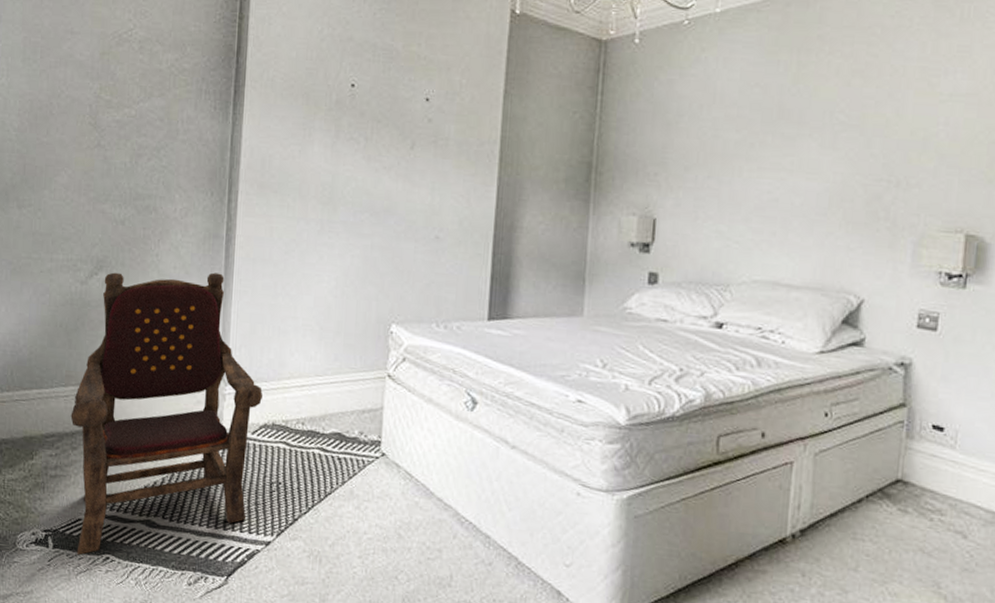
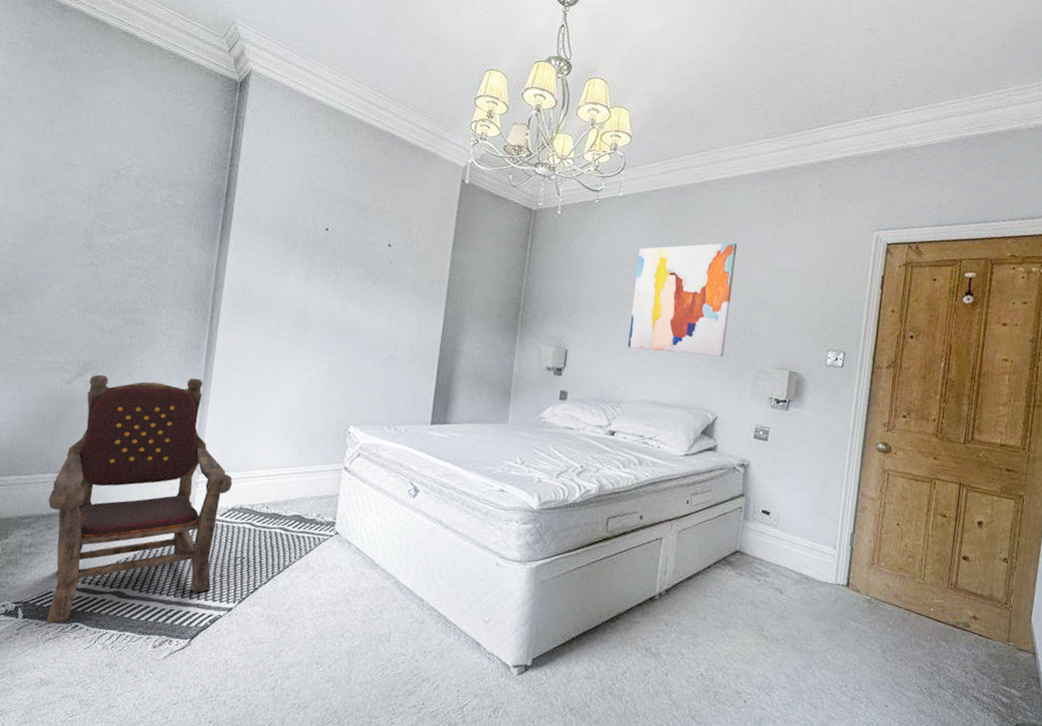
wall art: none [735,62,883,220] -> present [627,242,737,357]

